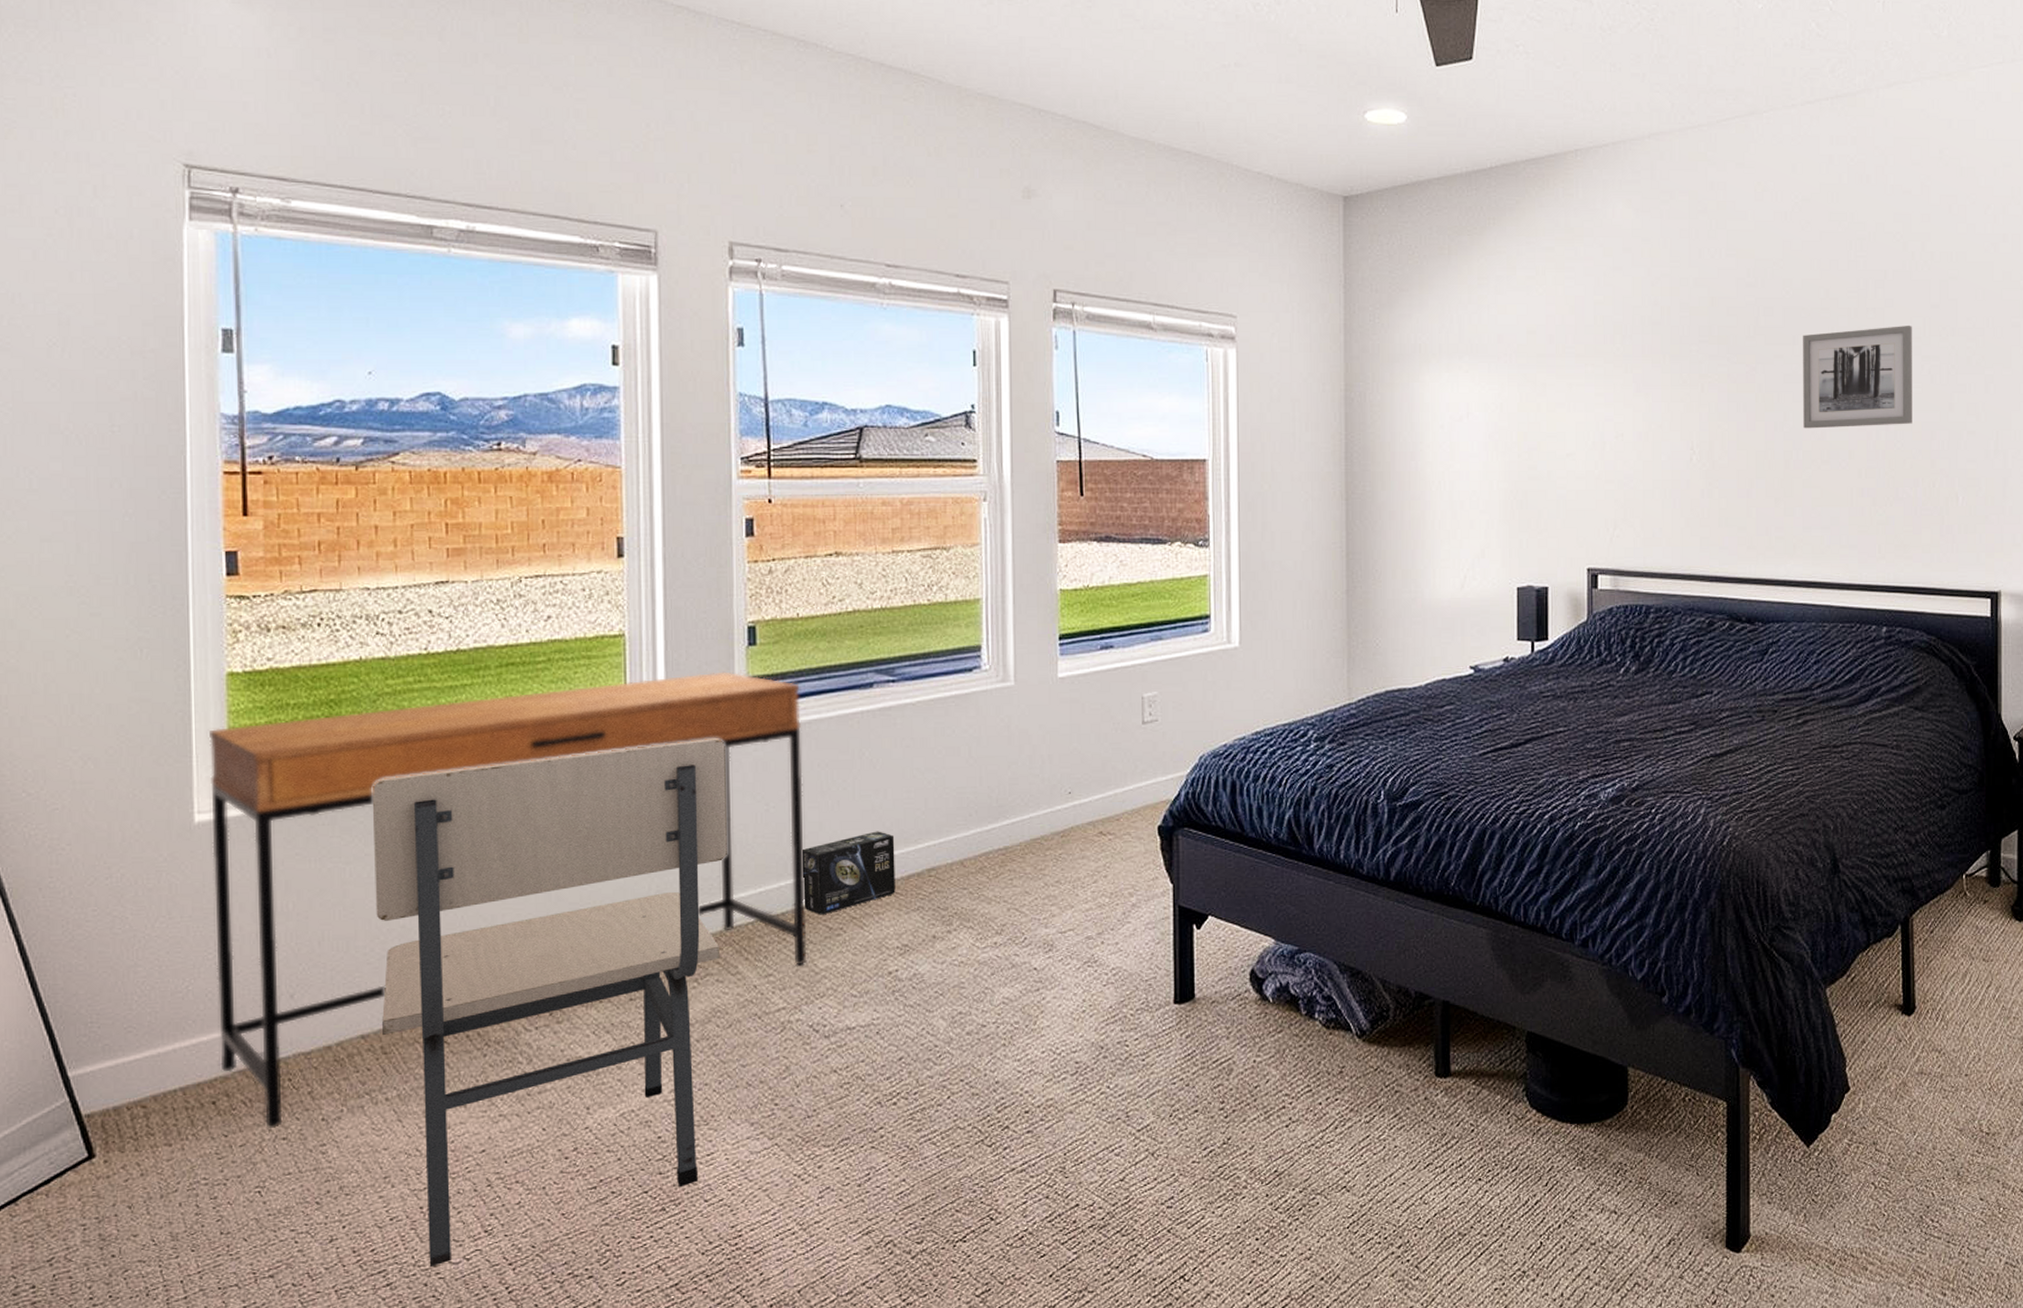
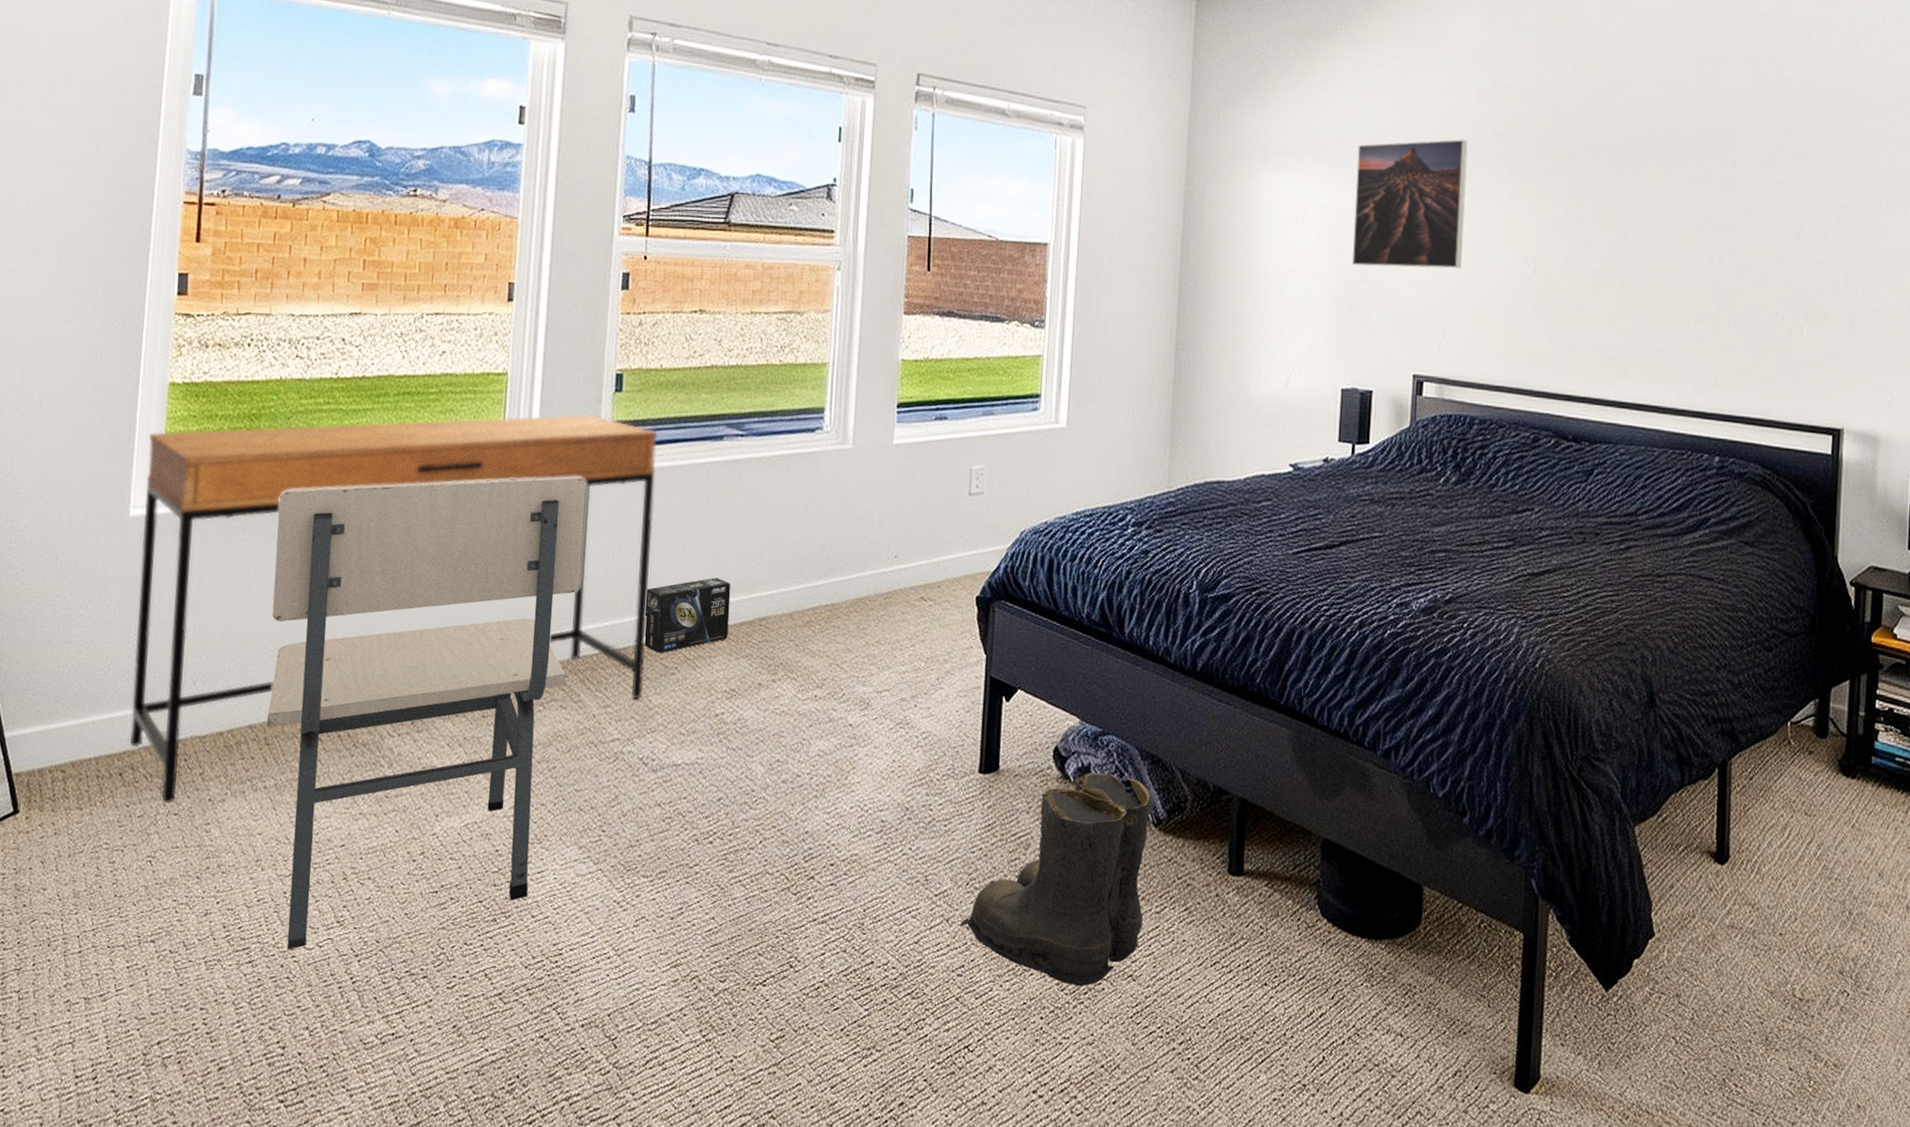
boots: none [1166,990,1356,1204] -> present [960,772,1154,987]
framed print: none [1518,330,1628,463] -> present [1351,139,1468,269]
wall art: present [1803,326,1912,429] -> none [1643,149,1763,251]

